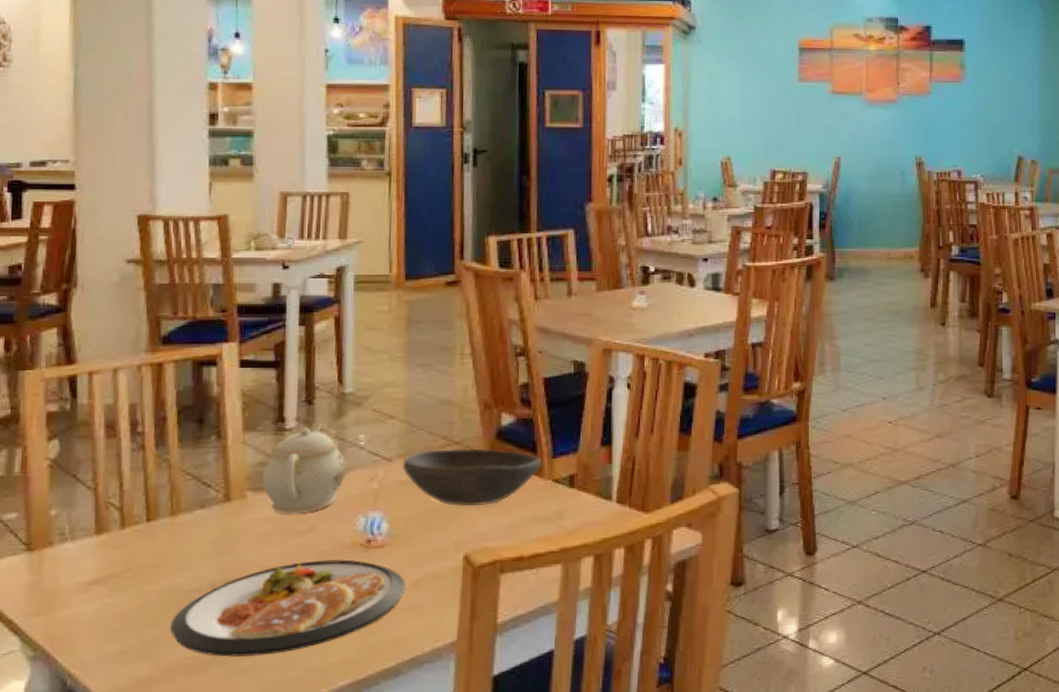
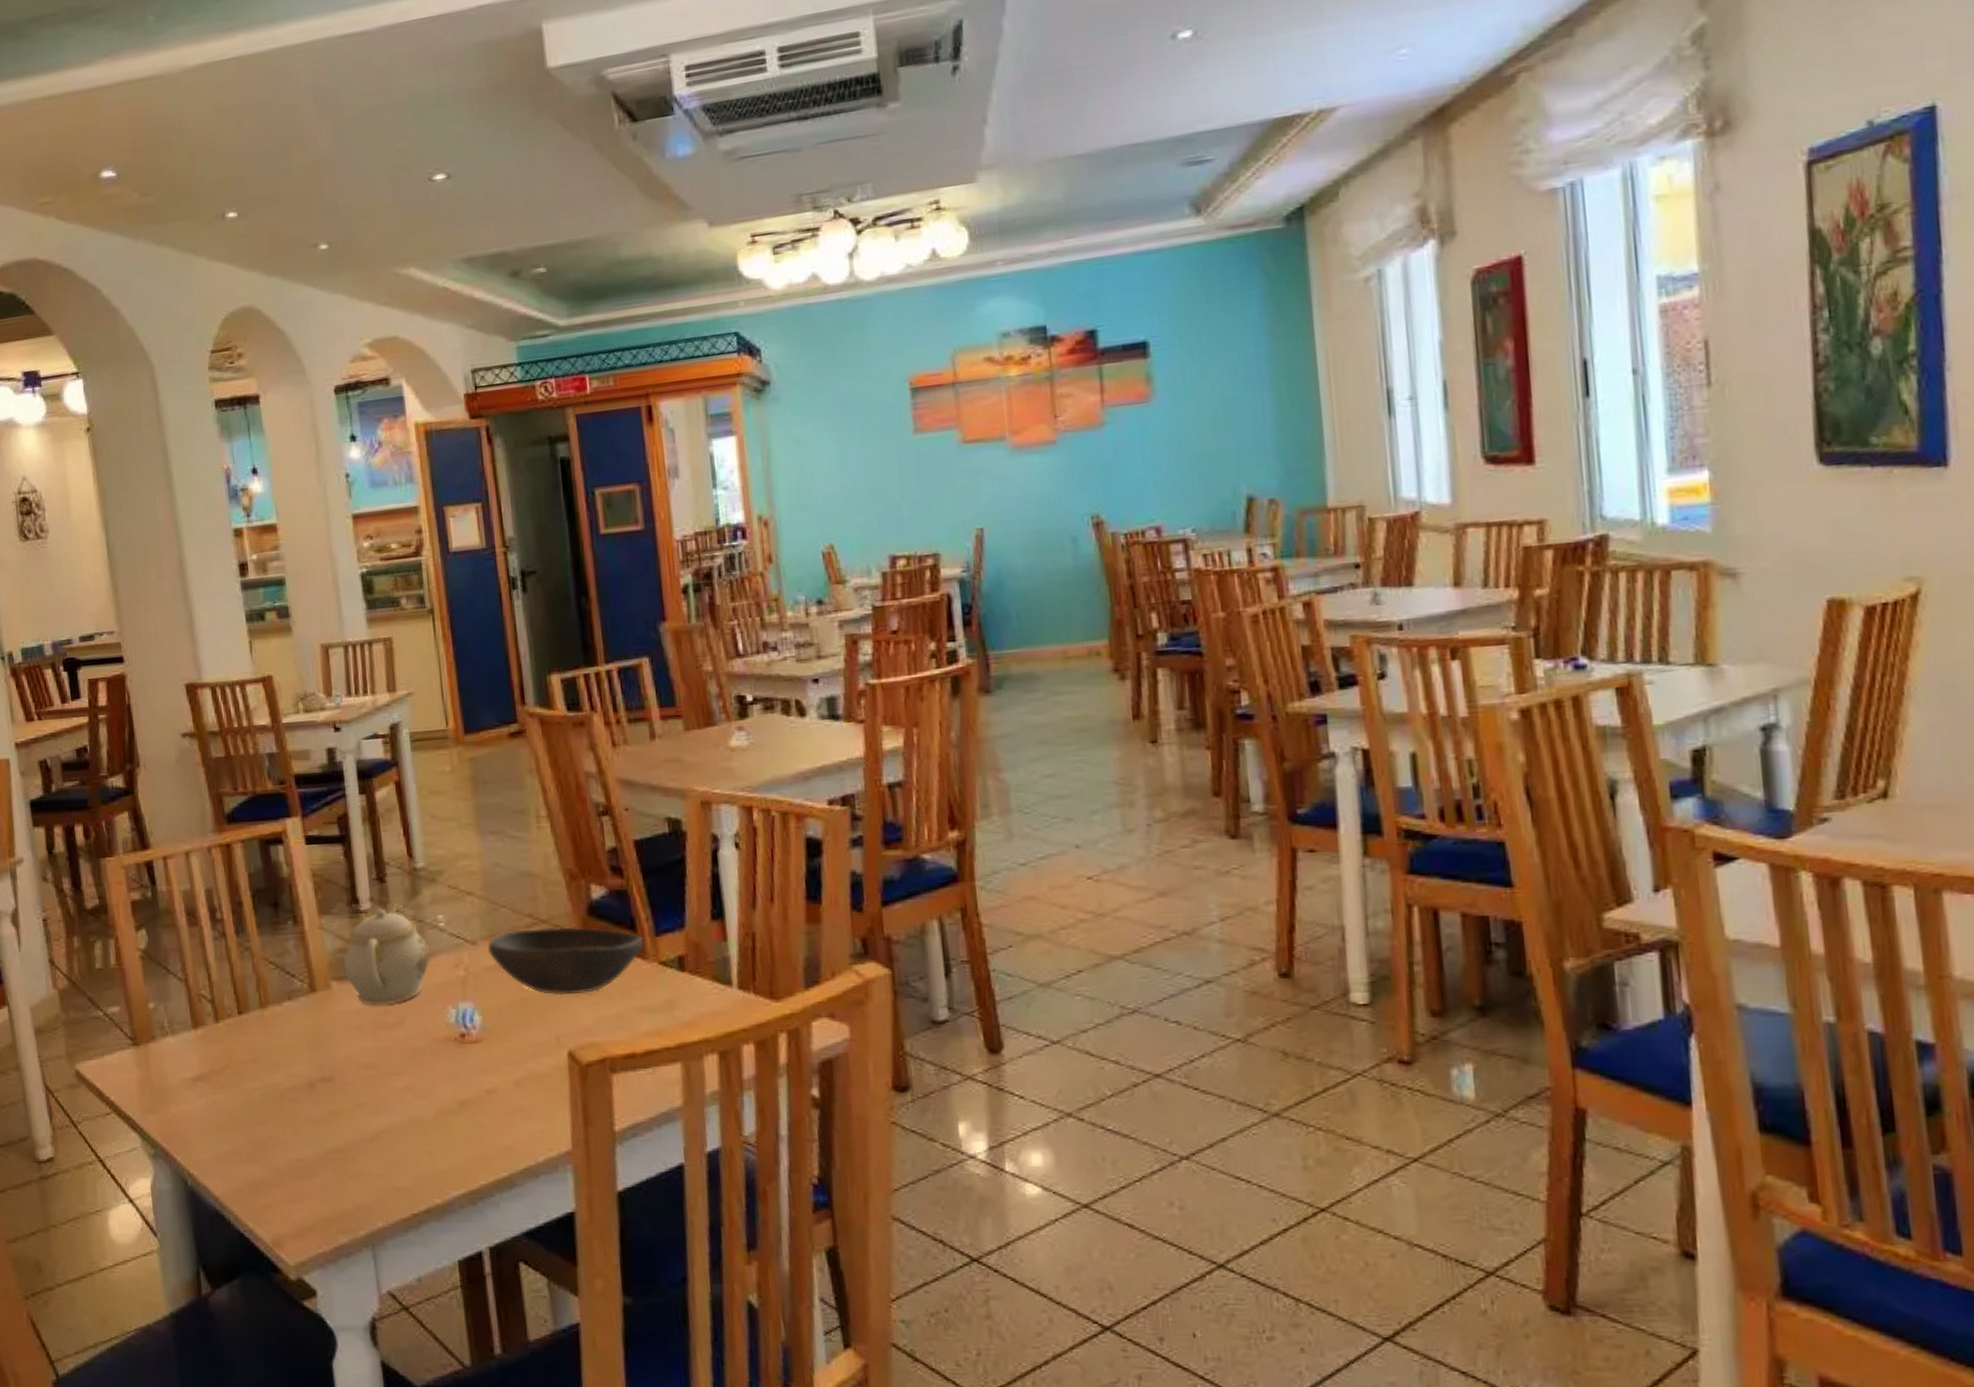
dish: present [170,560,405,657] -> none [275,1056,509,1161]

